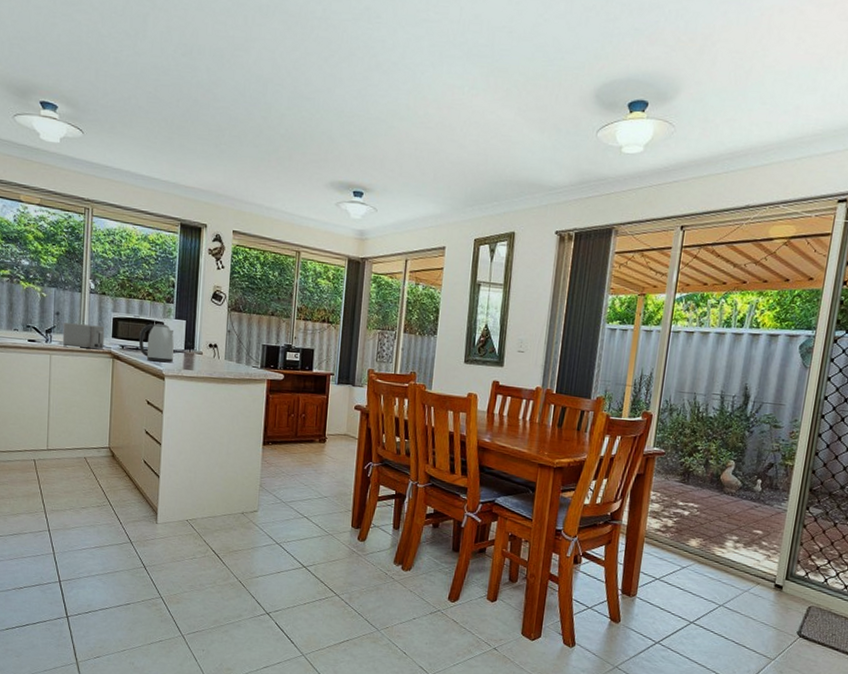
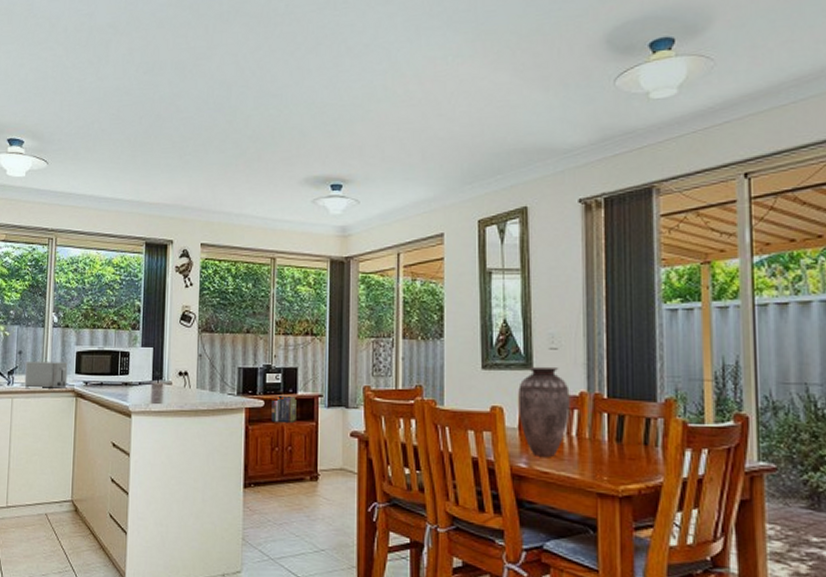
kettle: present [138,323,175,363] -> none [103,353,141,397]
books: none [289,372,312,395] -> present [271,396,297,422]
vase: none [488,364,529,435] -> present [518,366,570,457]

